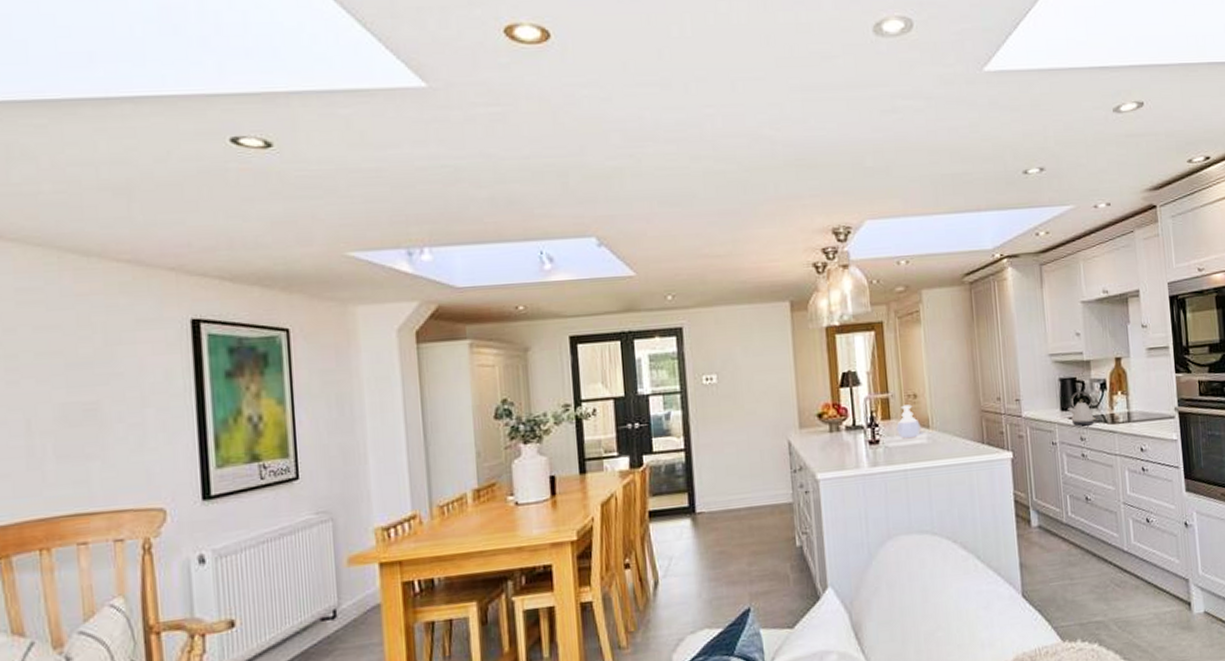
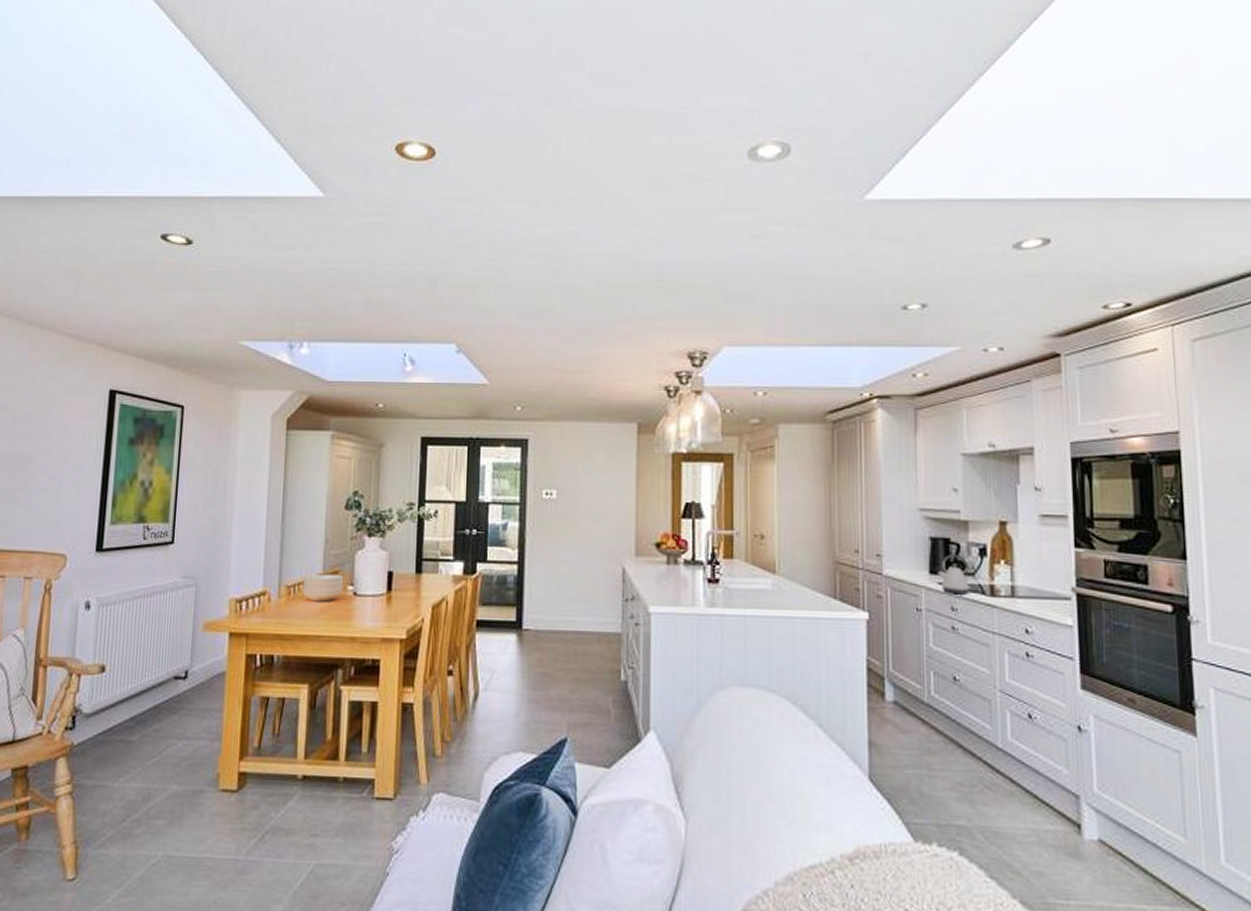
bowl: none [455,486,503,518] -> present [301,573,344,602]
soap dispenser: present [896,404,922,439] -> none [739,545,767,582]

